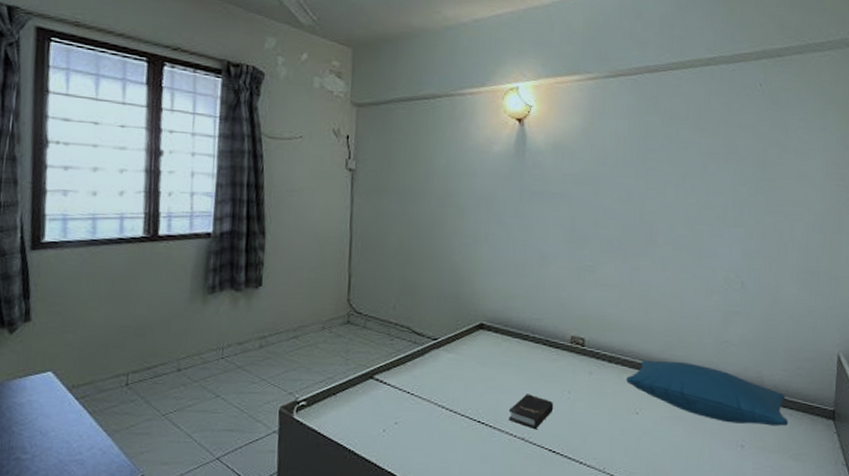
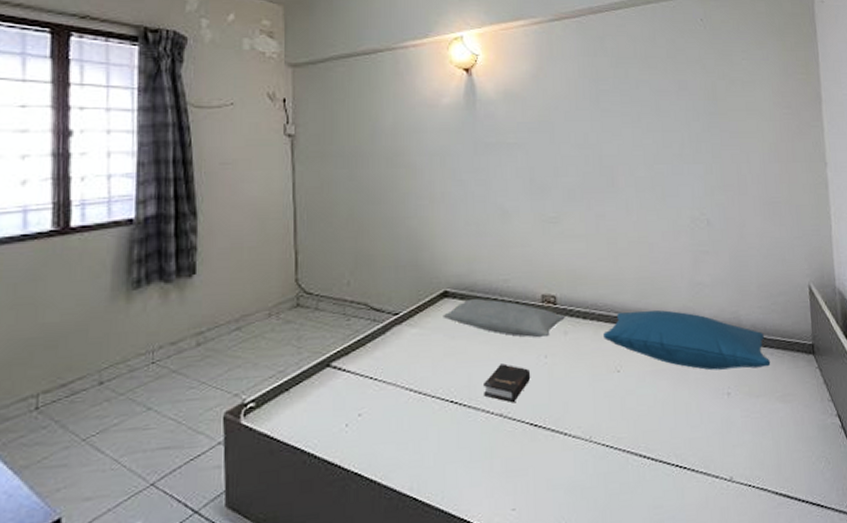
pillow: none [477,332,591,375] -> present [443,298,565,338]

